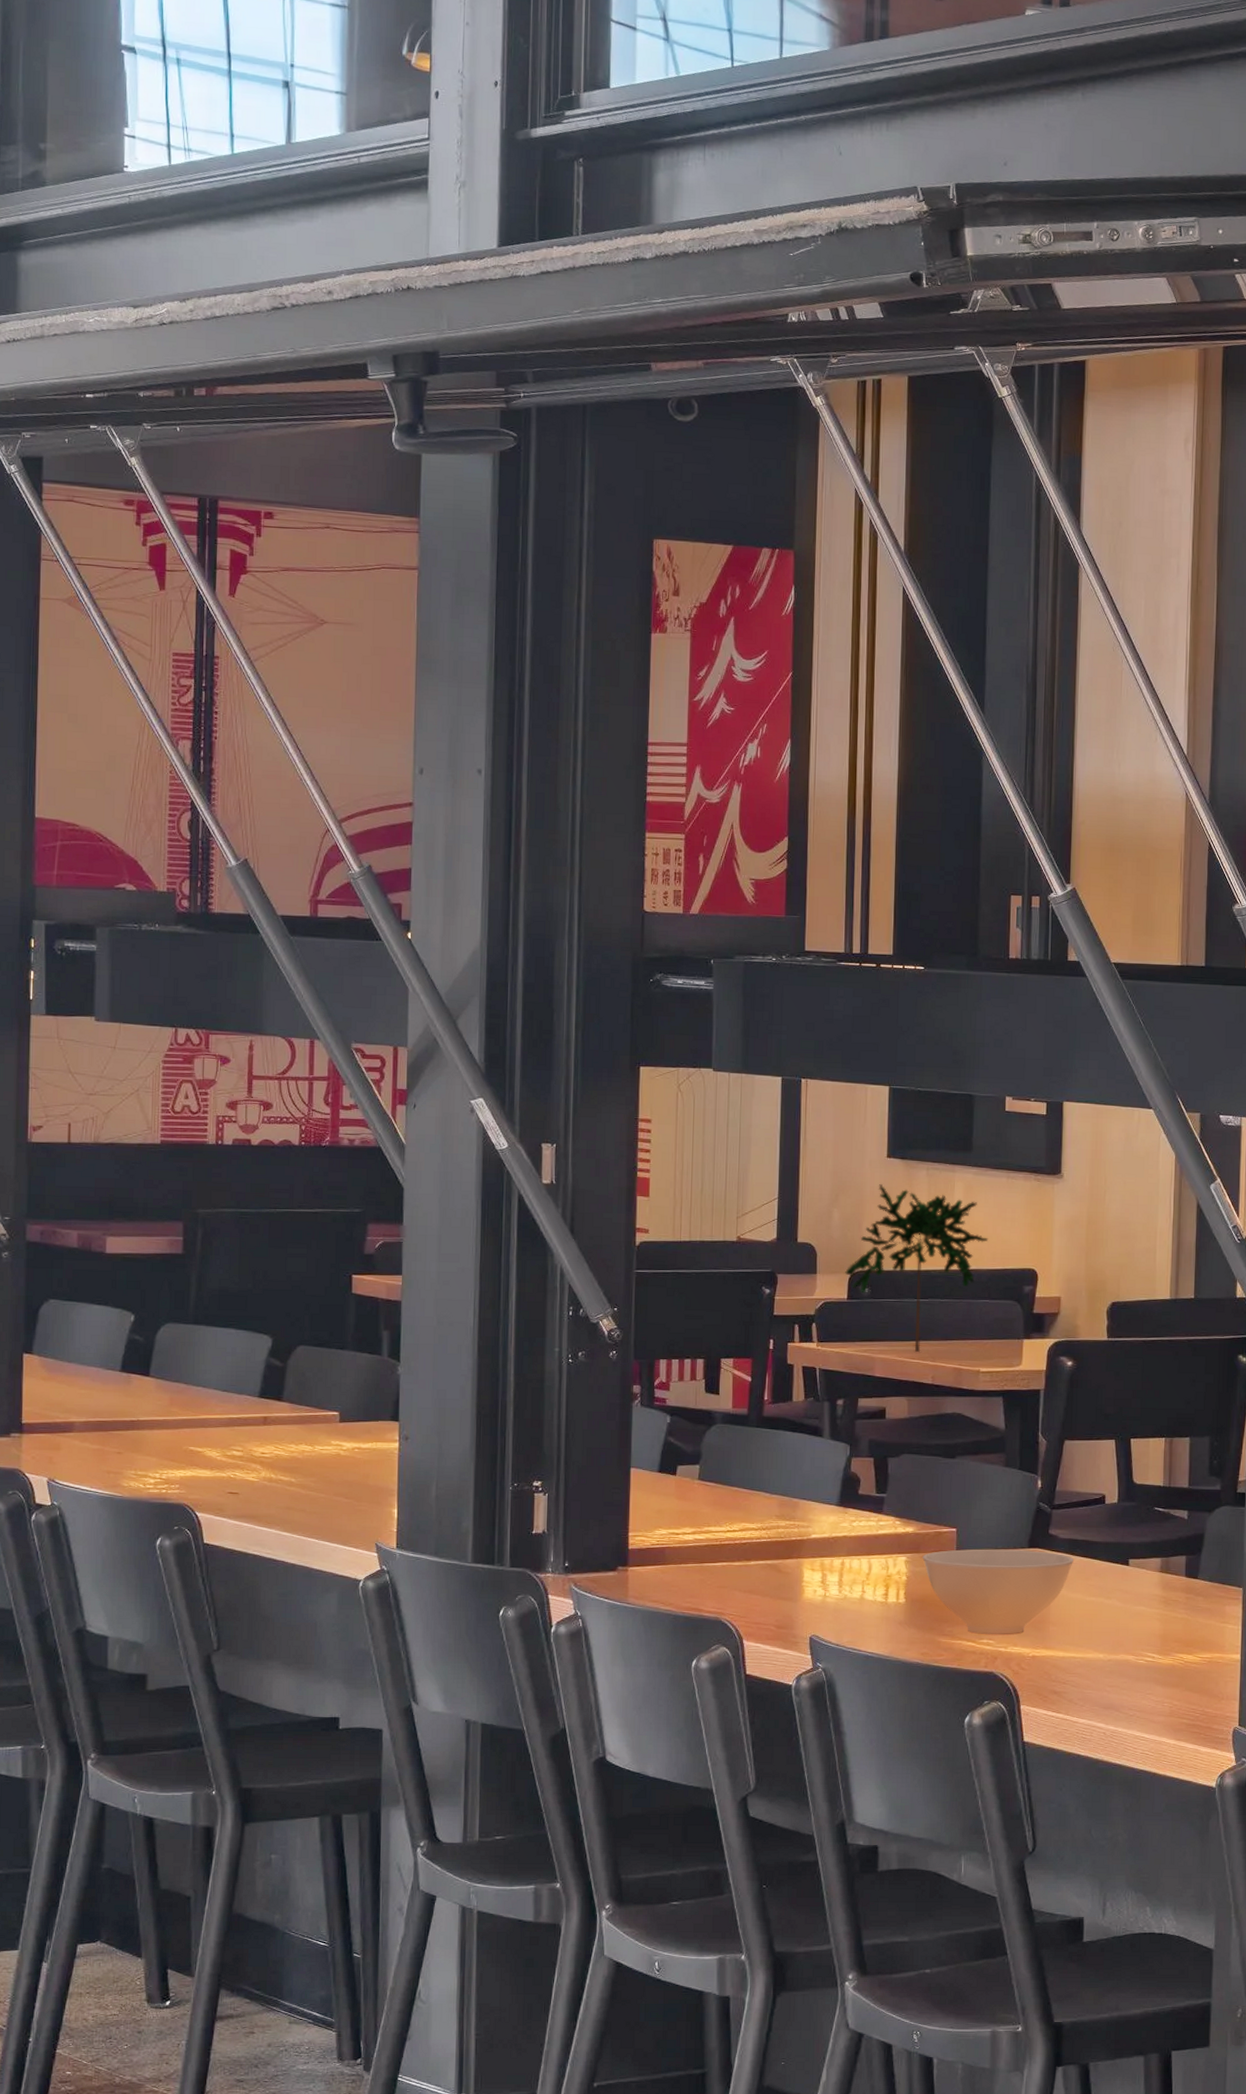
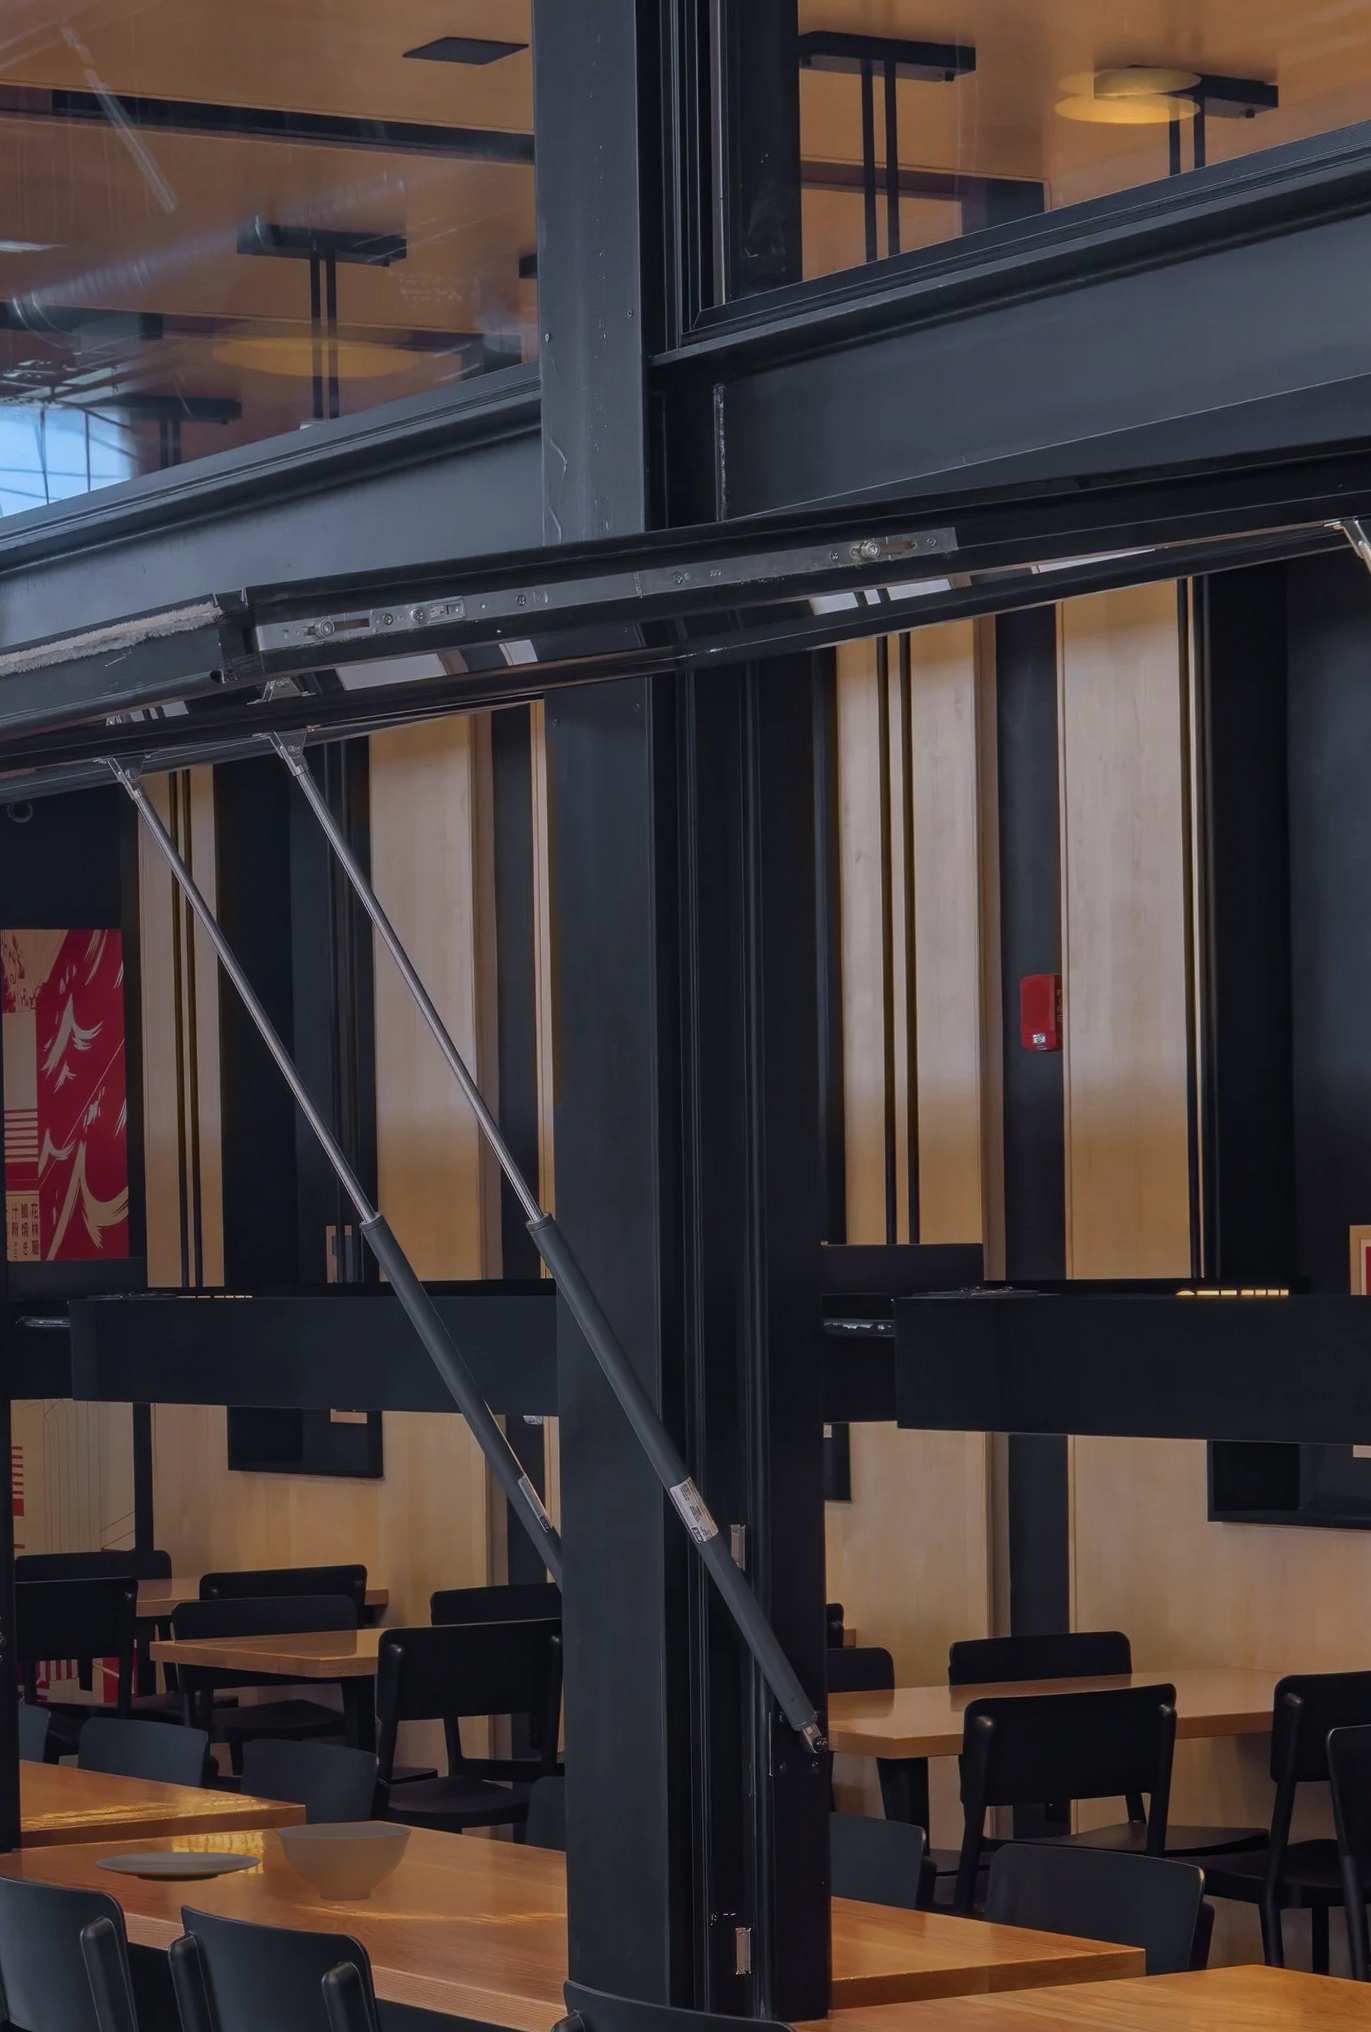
plate: none [712,1575,903,1609] -> present [94,1851,261,1882]
plant: present [845,1183,989,1352] -> none [197,1493,321,1645]

